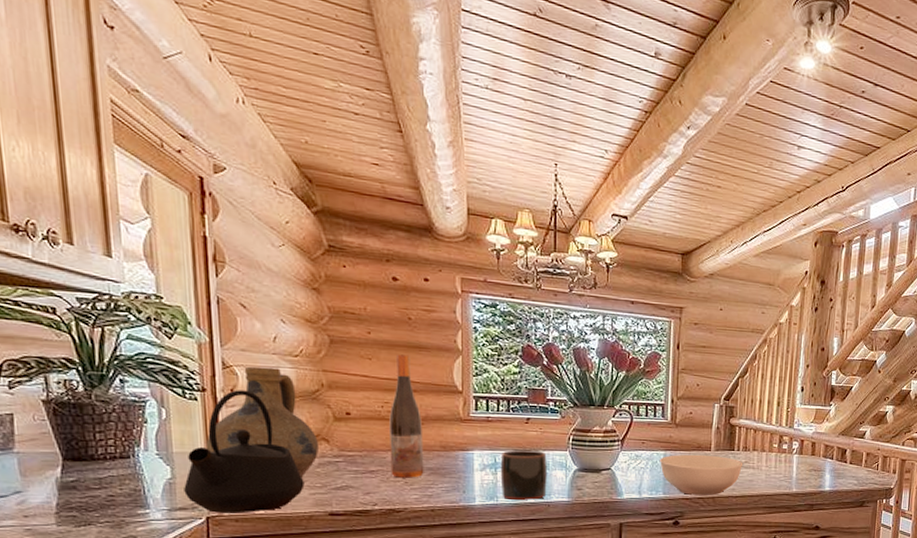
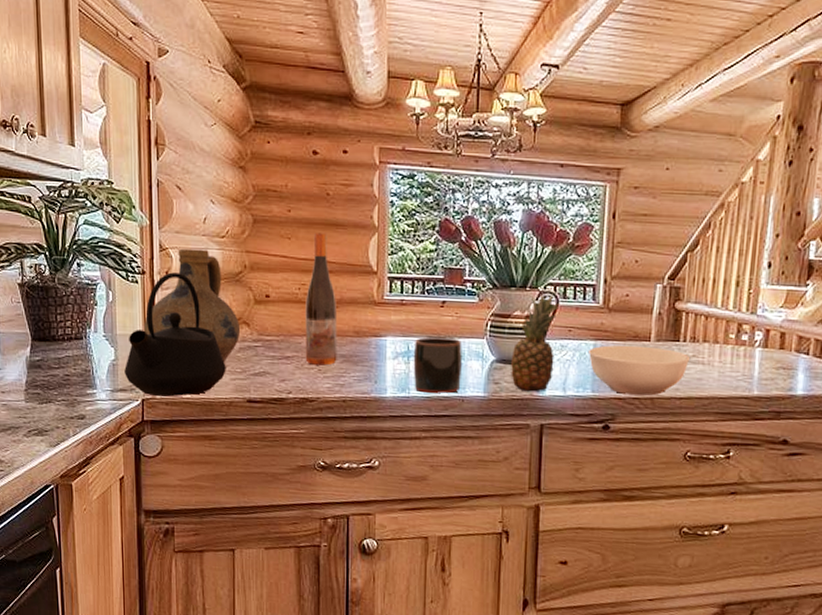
fruit: none [592,411,634,496] -> present [511,293,560,392]

